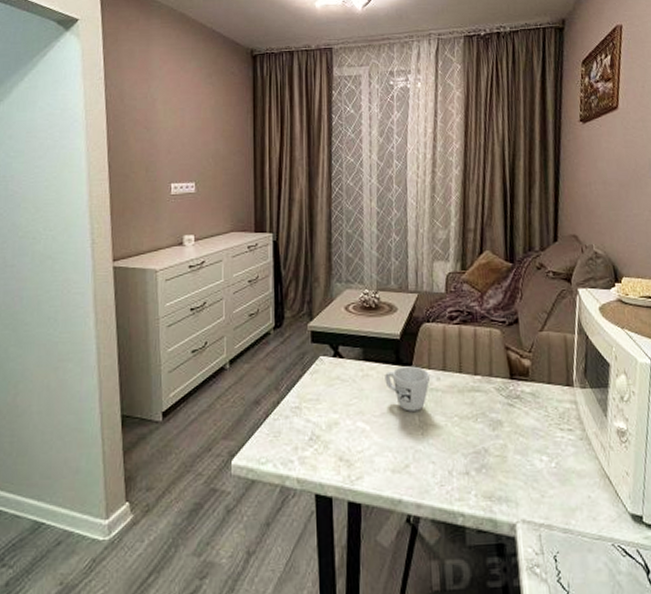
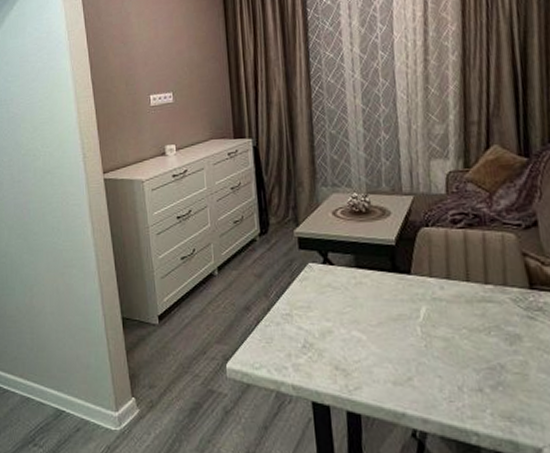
mug: present [385,366,431,412] -> none [380,274,433,322]

